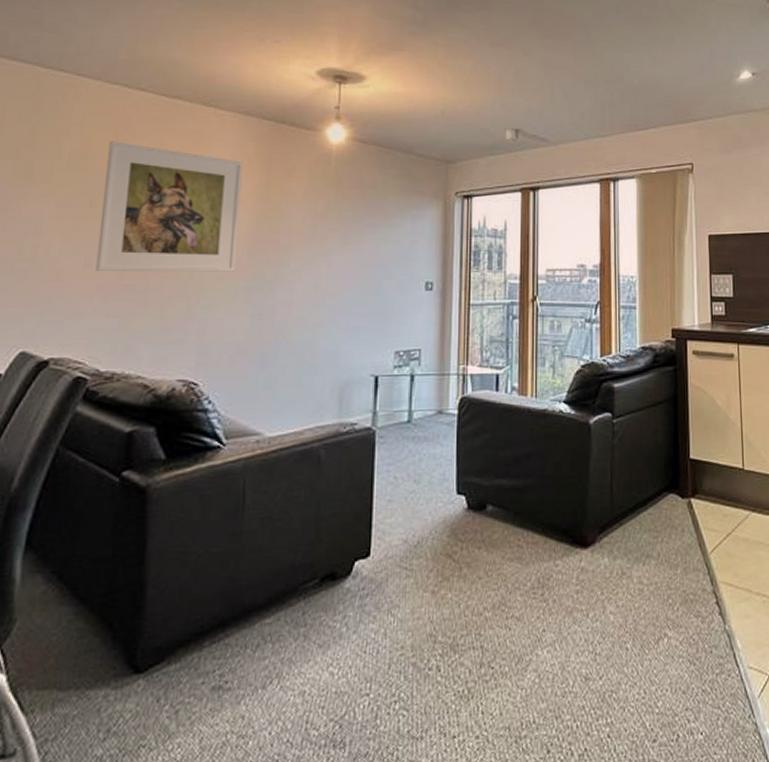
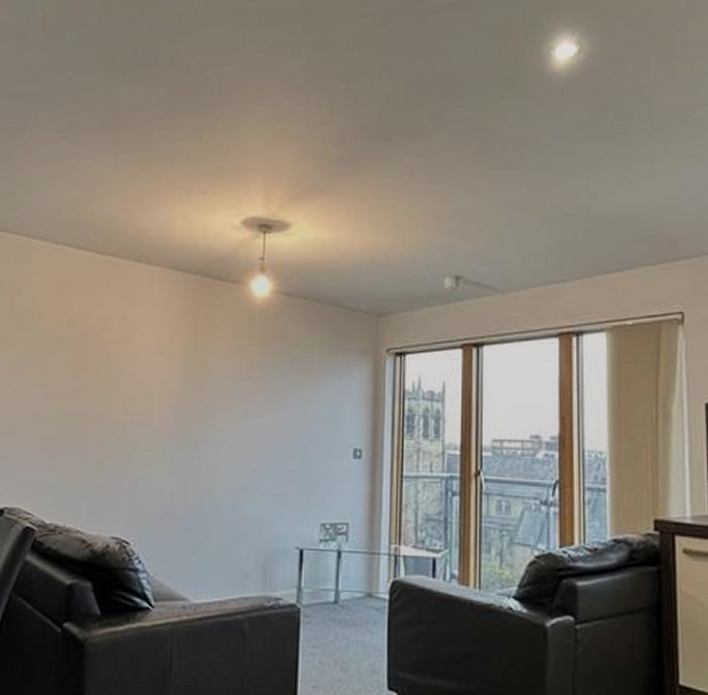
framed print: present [95,141,243,272] -> none [41,300,171,431]

